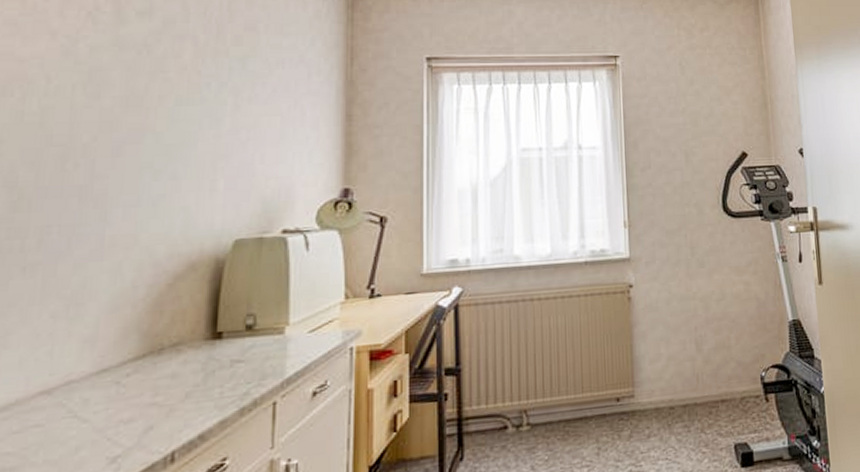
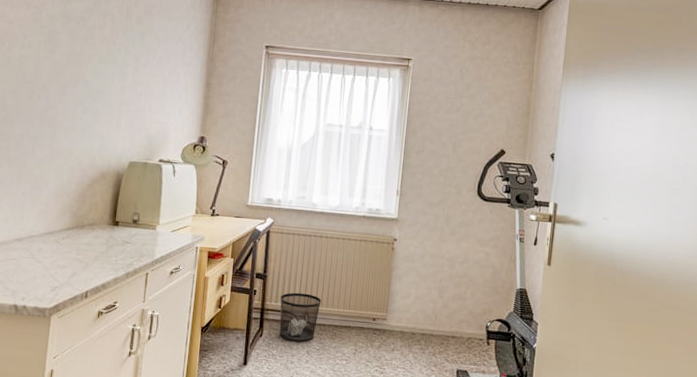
waste bin: none [484,382,543,458] -> present [279,292,321,342]

